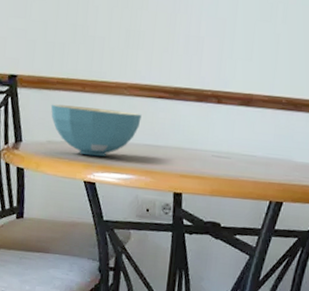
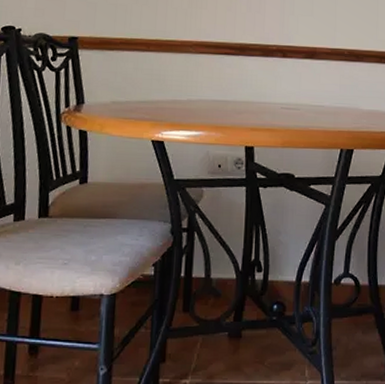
cereal bowl: present [50,104,142,157] -> none [114,64,209,115]

